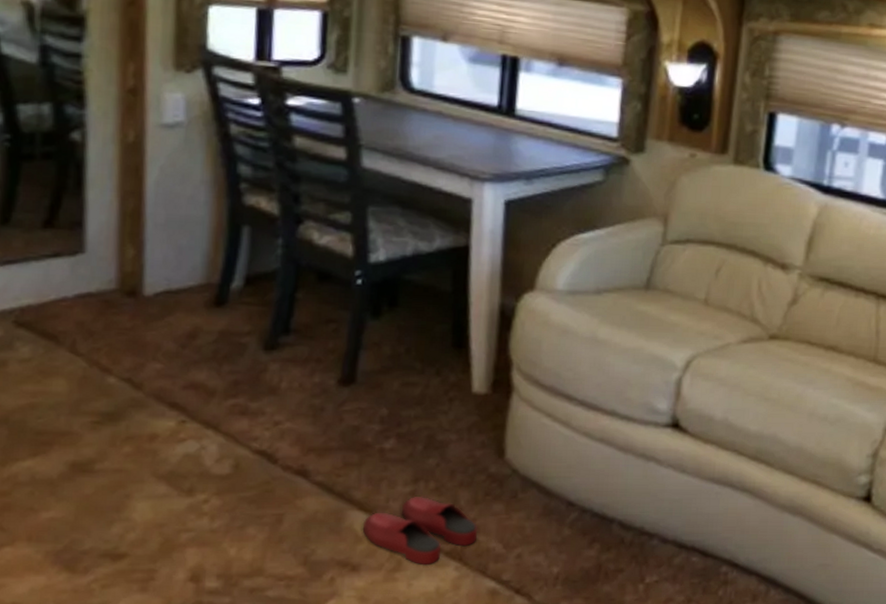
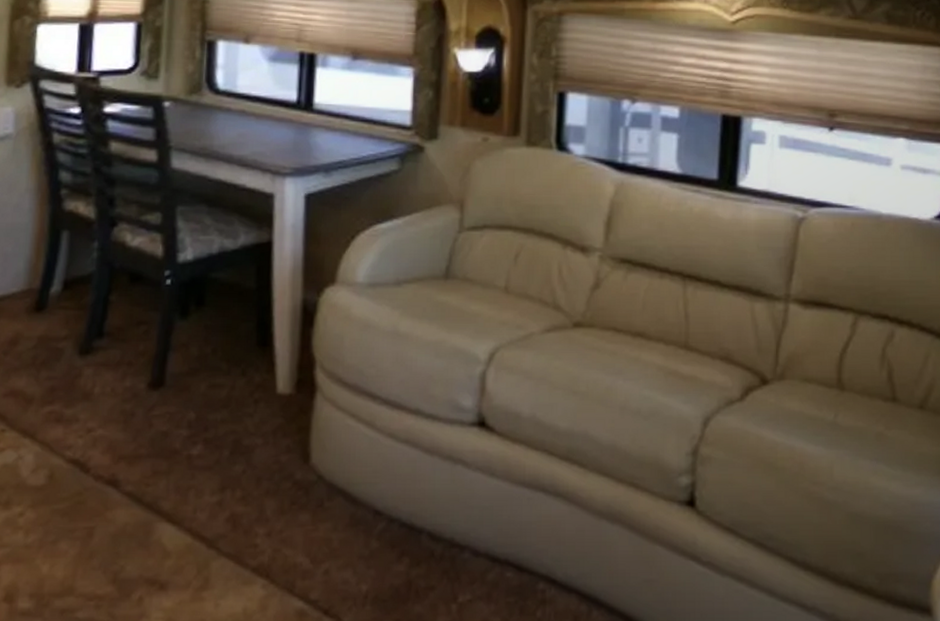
slippers: present [362,496,478,566] -> none [170,505,285,583]

